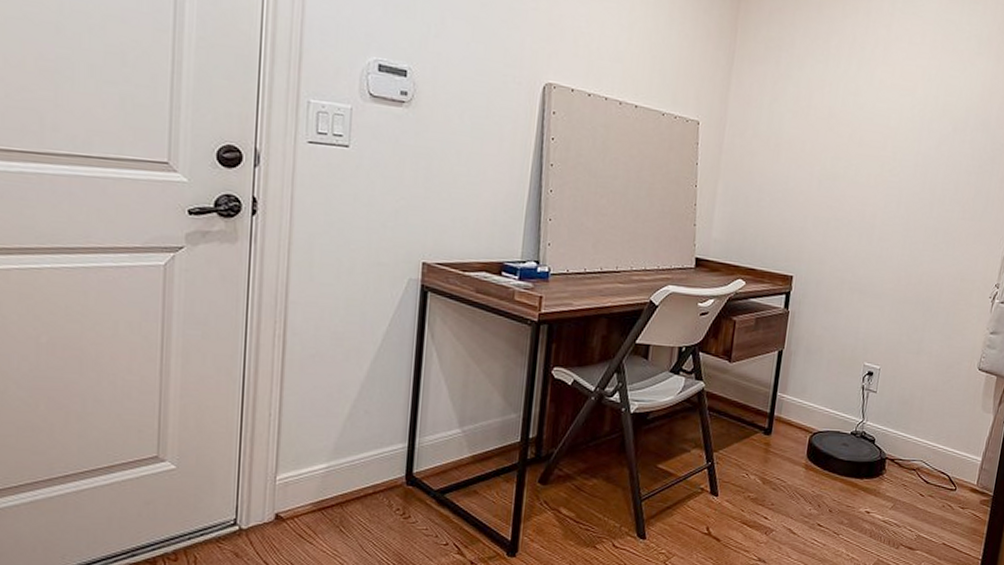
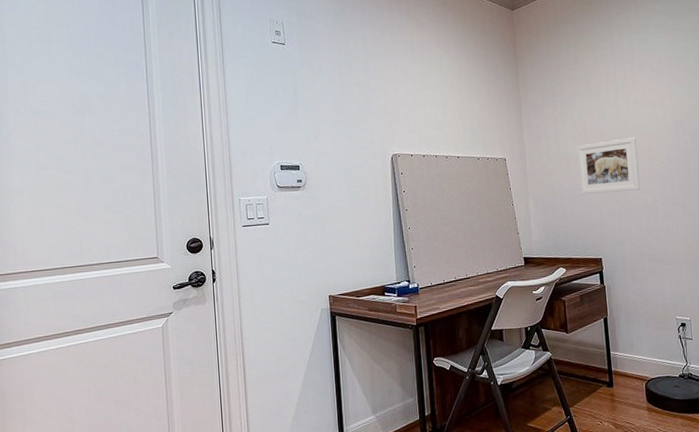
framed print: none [785,124,871,198] -> present [576,137,641,194]

